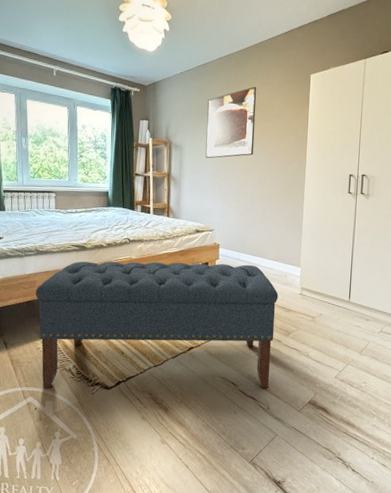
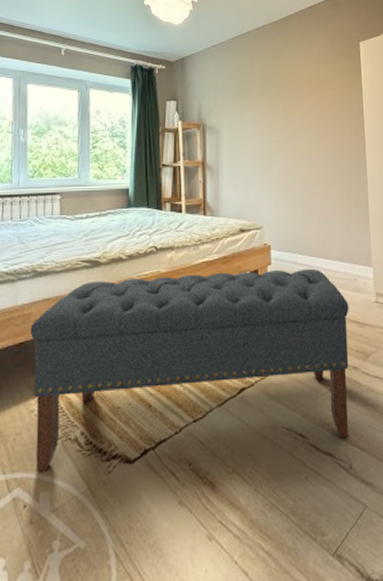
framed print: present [205,86,257,159] -> none [245,57,304,142]

